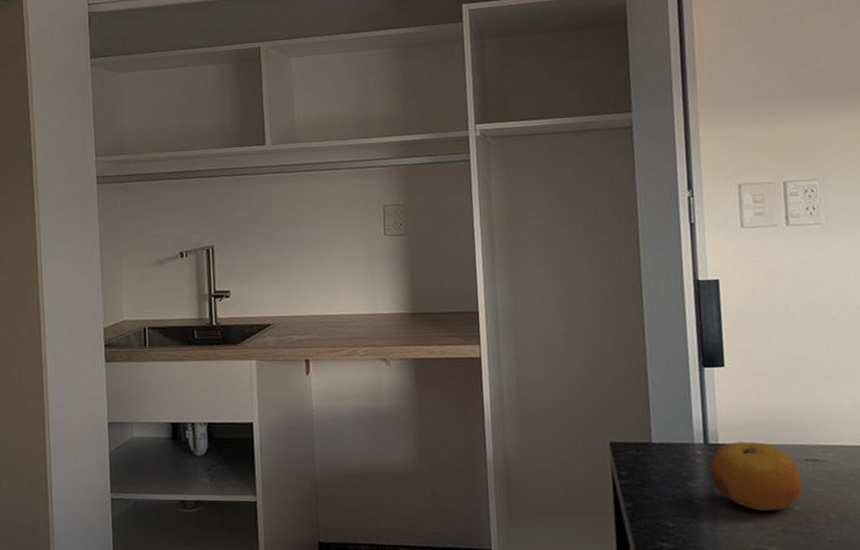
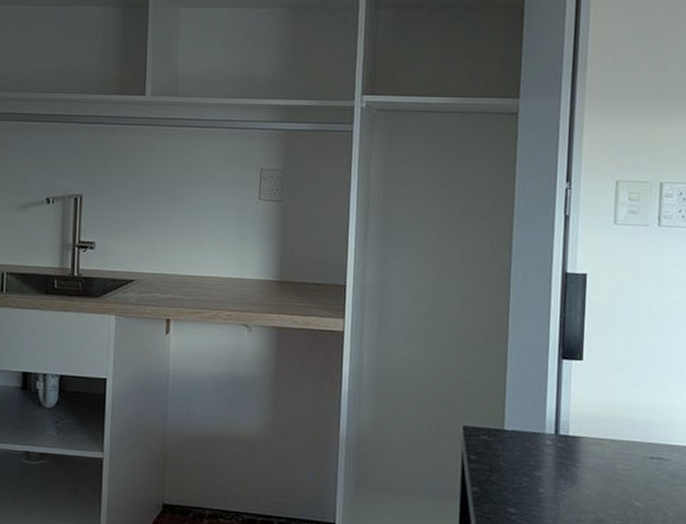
fruit: present [710,441,803,511] -> none [558,435,646,504]

